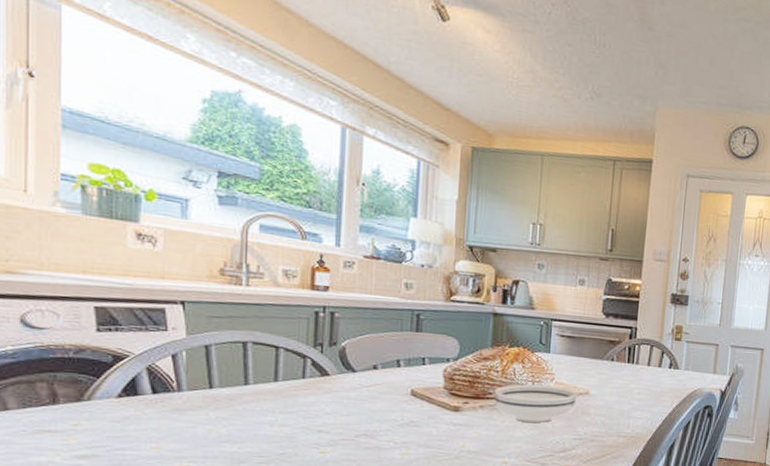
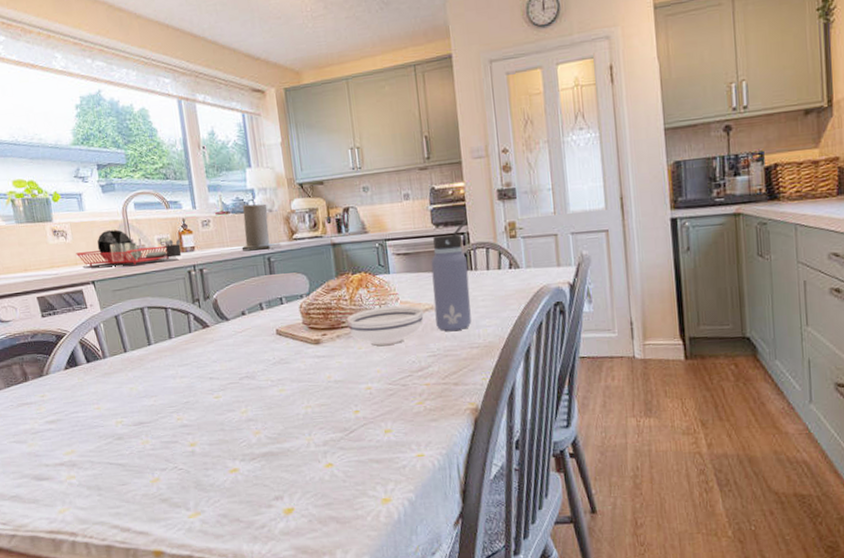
dish rack: none [165,247,313,297] -> present [76,229,182,269]
paper towel: none [387,254,436,307] -> present [241,203,281,251]
water bottle: none [588,316,638,418] -> present [431,220,472,331]

